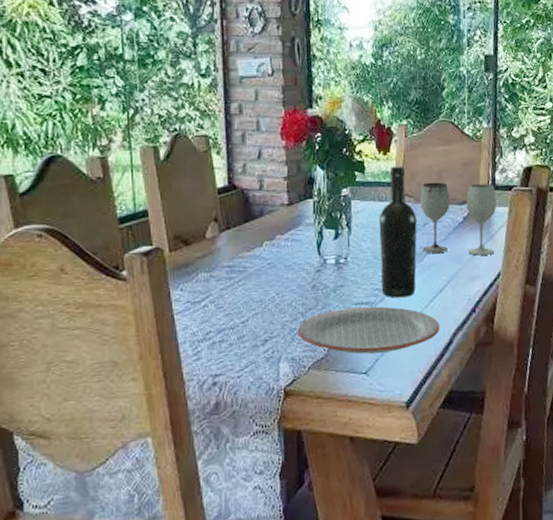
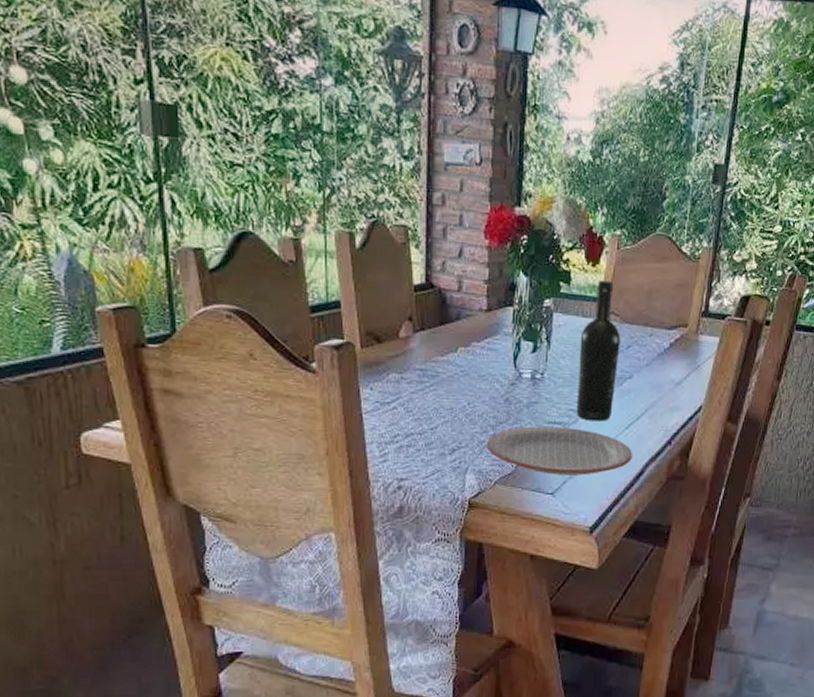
wineglass: present [419,182,497,256] -> none [623,301,708,386]

